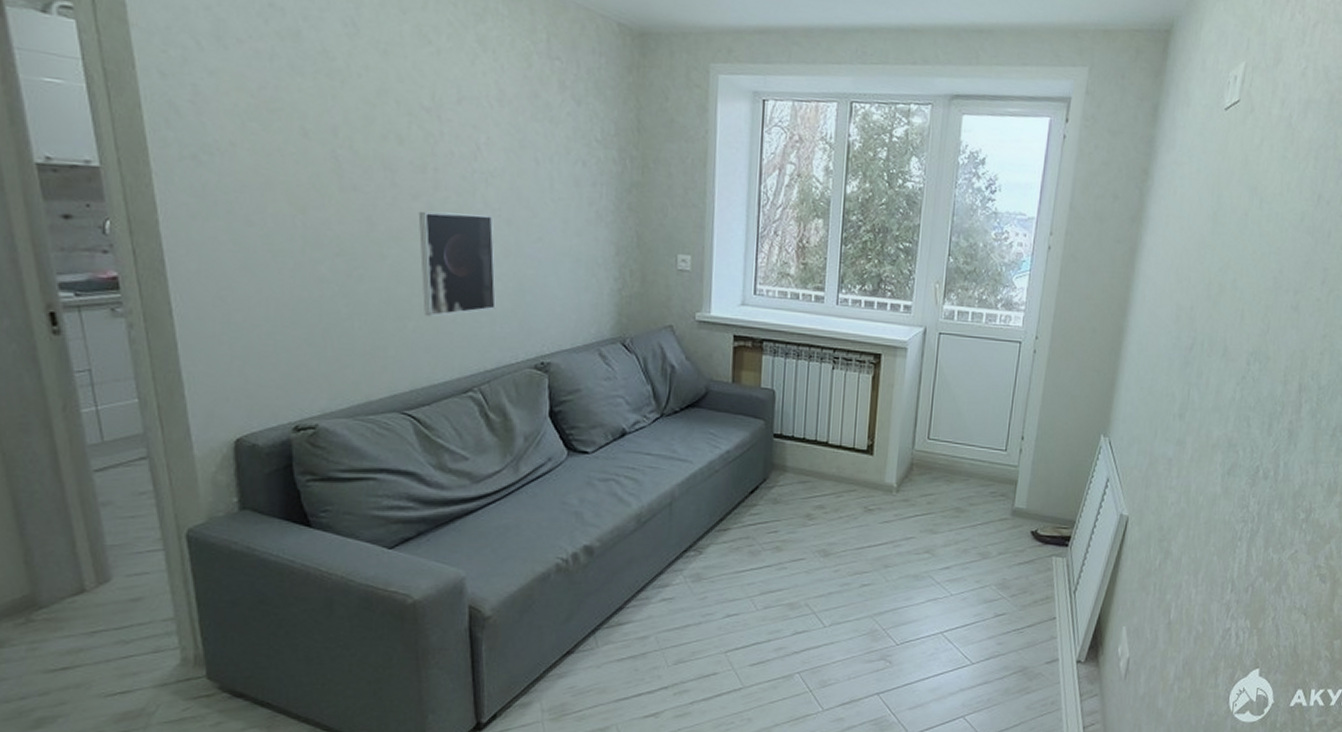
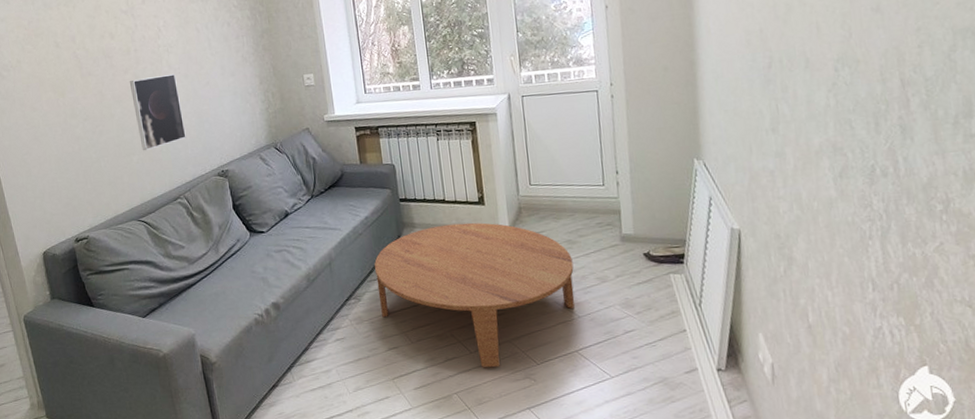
coffee table: none [726,472,957,646] -> present [374,222,575,368]

